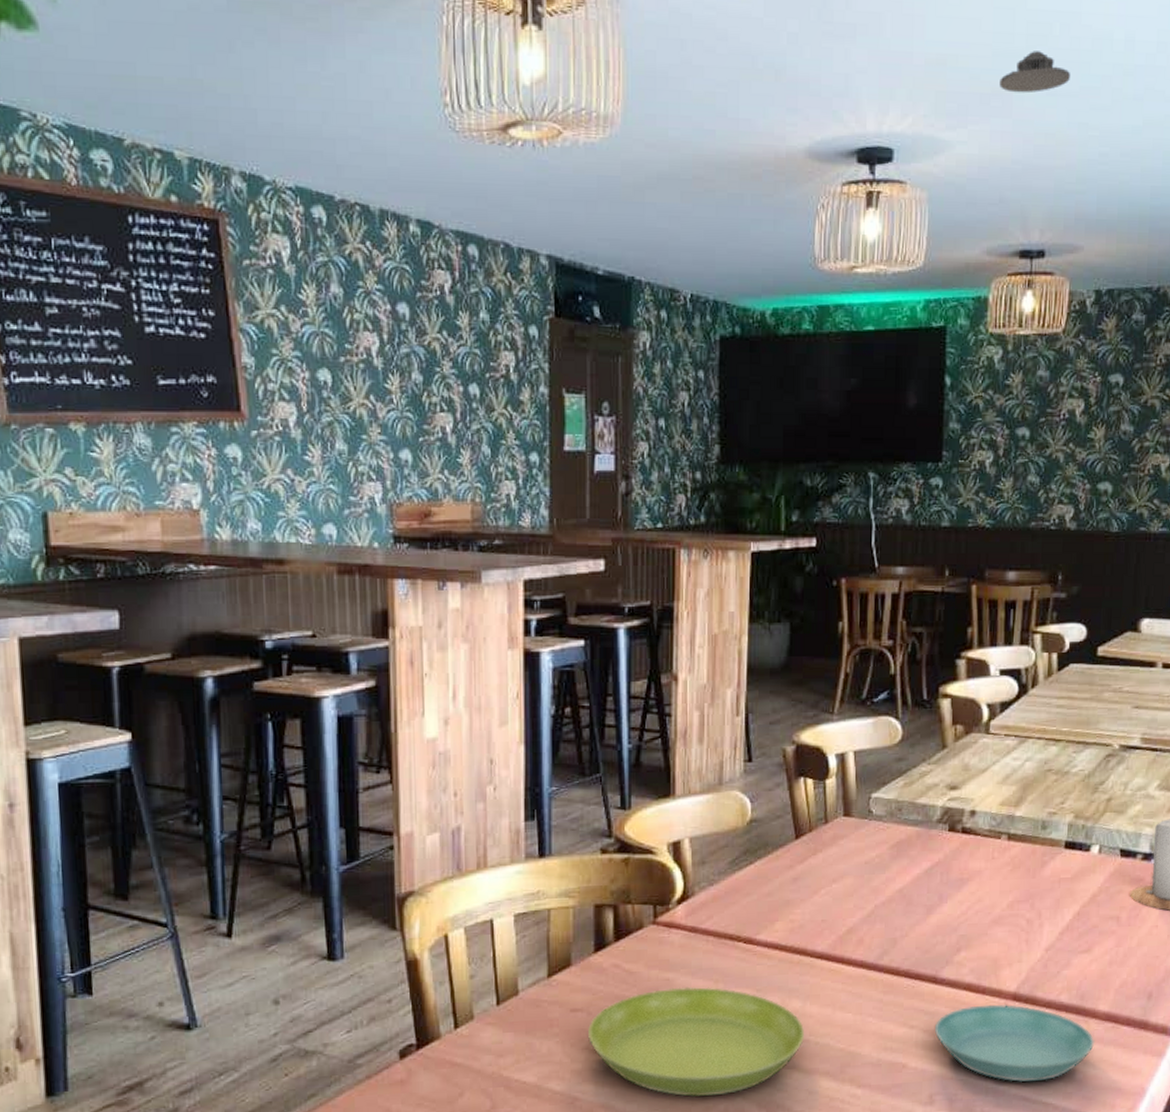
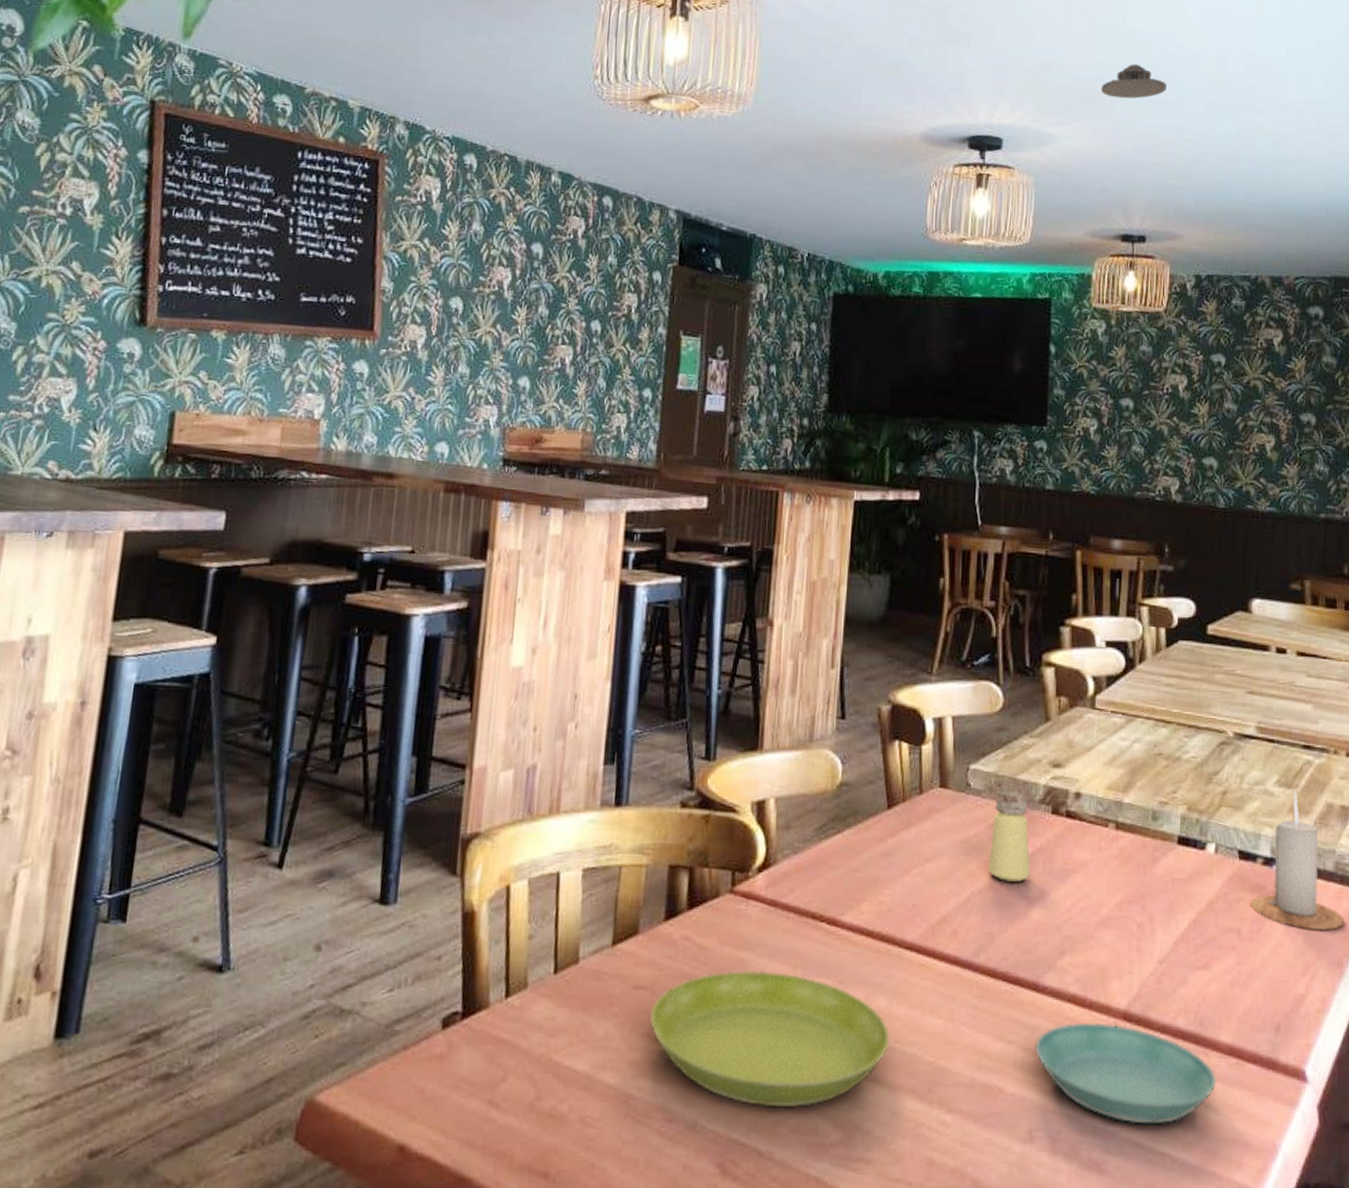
saltshaker: none [891,817,929,893] -> present [988,793,1030,882]

